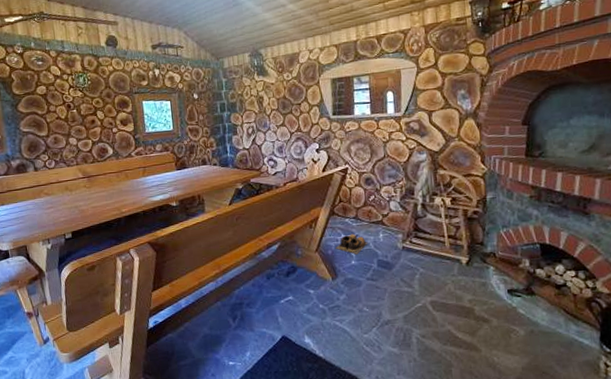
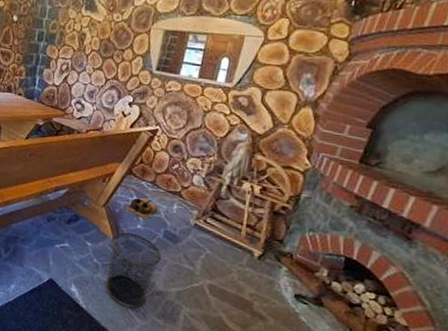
waste bin: none [331,270,382,345] -> present [105,232,162,308]

